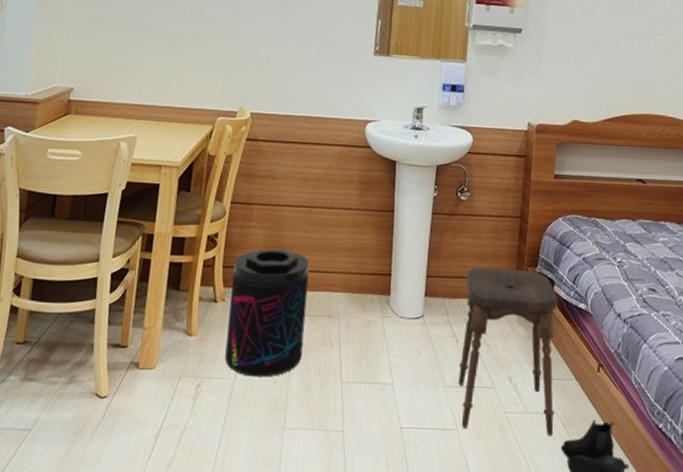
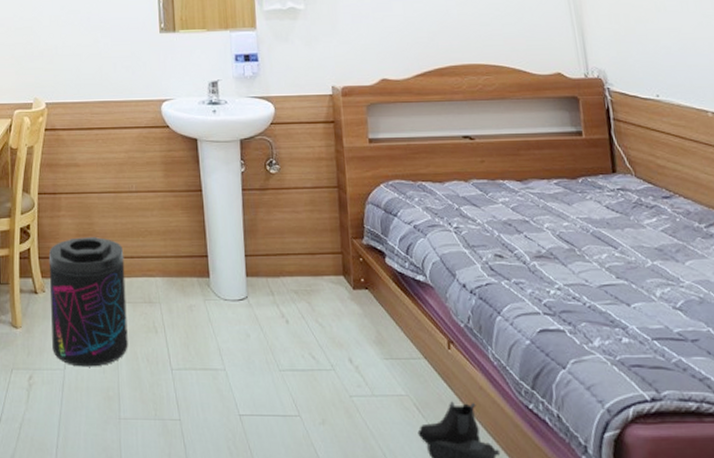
stool: present [458,267,558,436] -> none [287,242,408,420]

